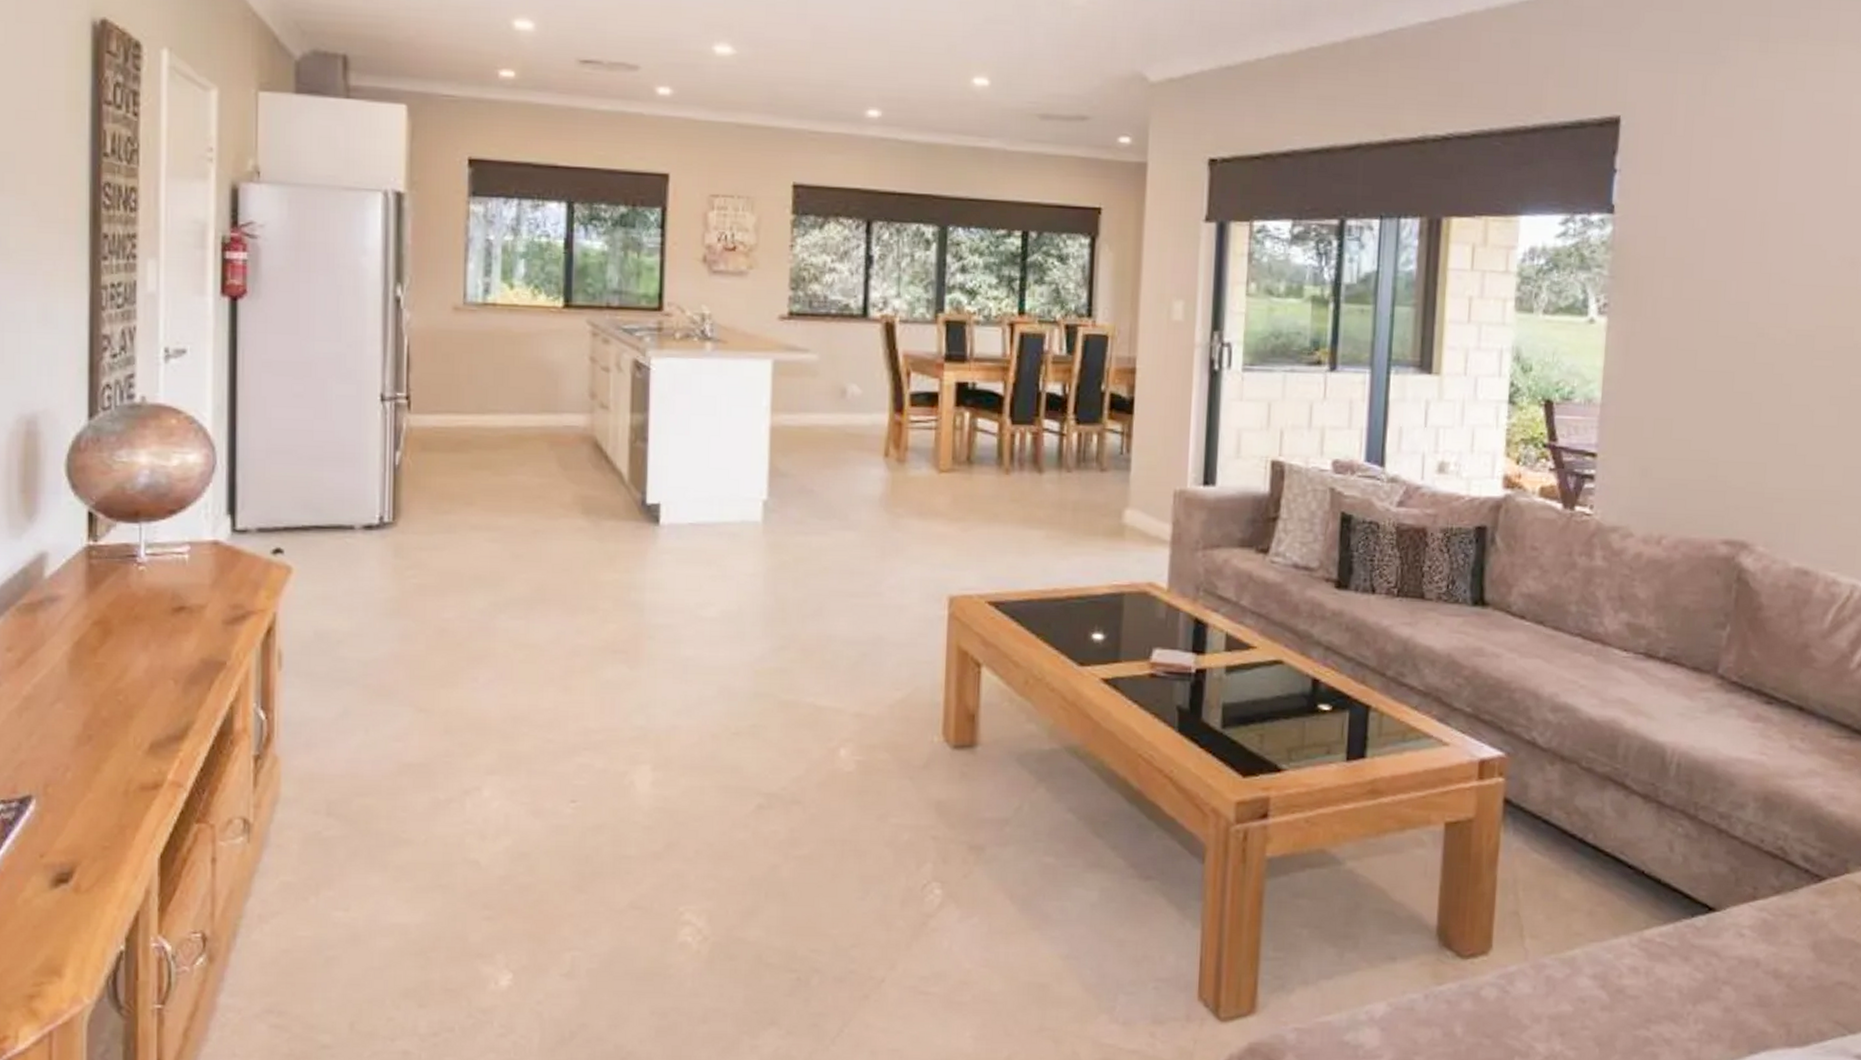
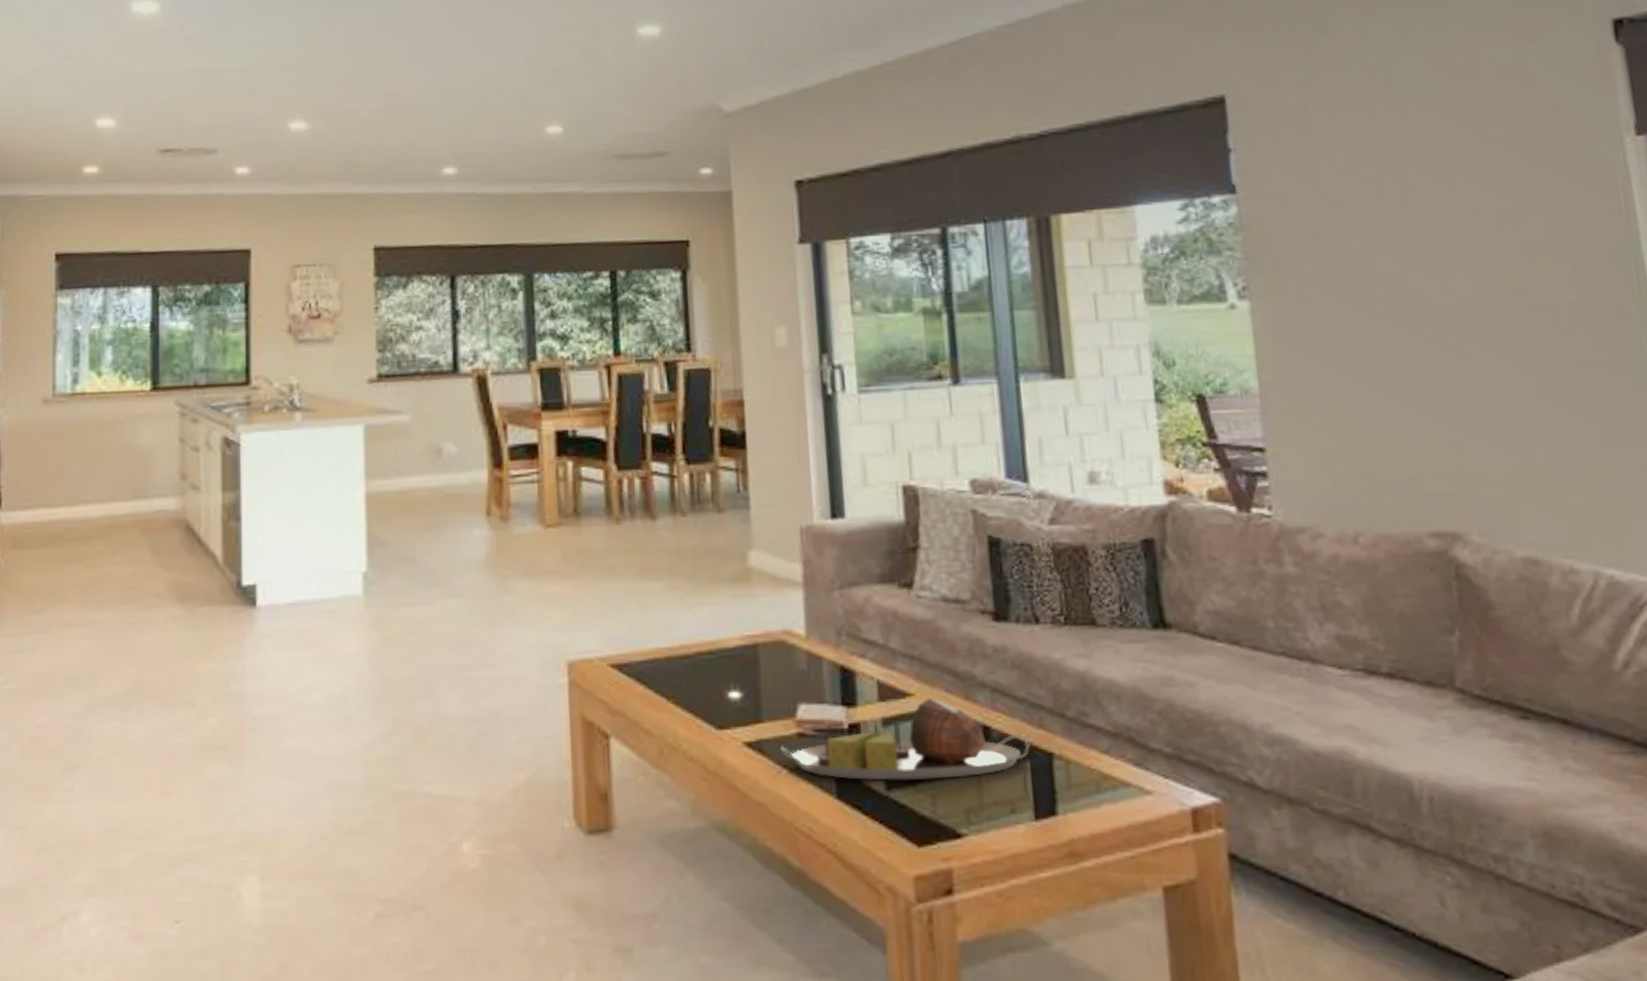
serving tray: none [1133,651,1351,722] -> present [780,697,1030,781]

